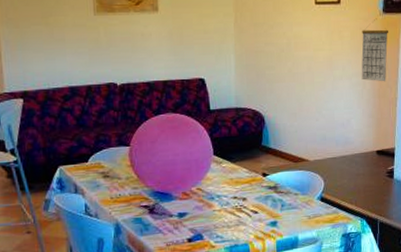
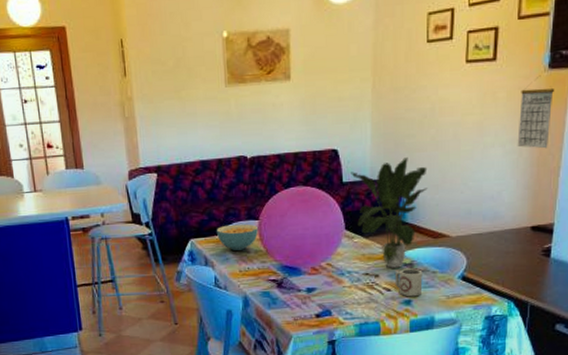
cereal bowl: none [86,150,129,177] -> present [216,224,258,250]
potted plant: none [217,87,287,192] -> present [351,157,428,268]
cup: none [261,191,287,219] -> present [394,268,423,297]

